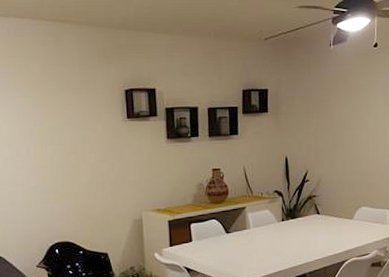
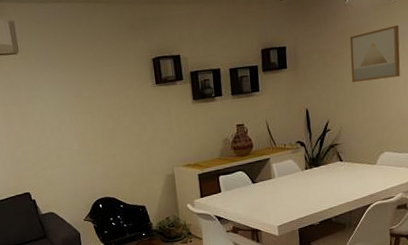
wall art: none [332,76,382,132] -> present [349,24,400,82]

